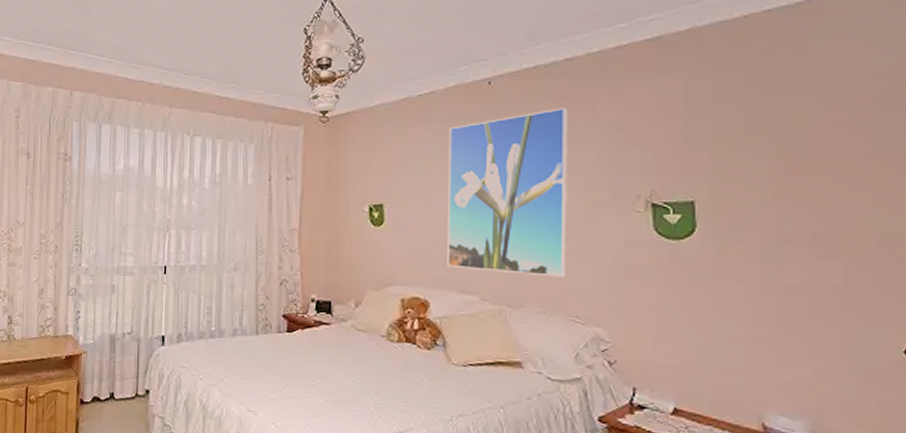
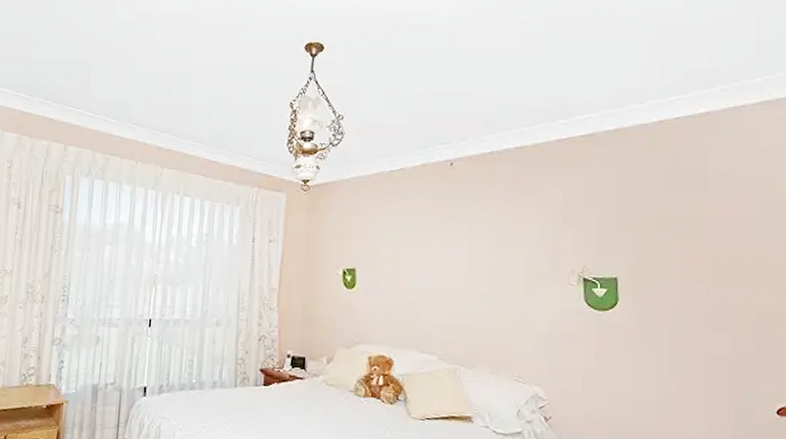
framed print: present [447,107,568,278] -> none [410,190,516,341]

